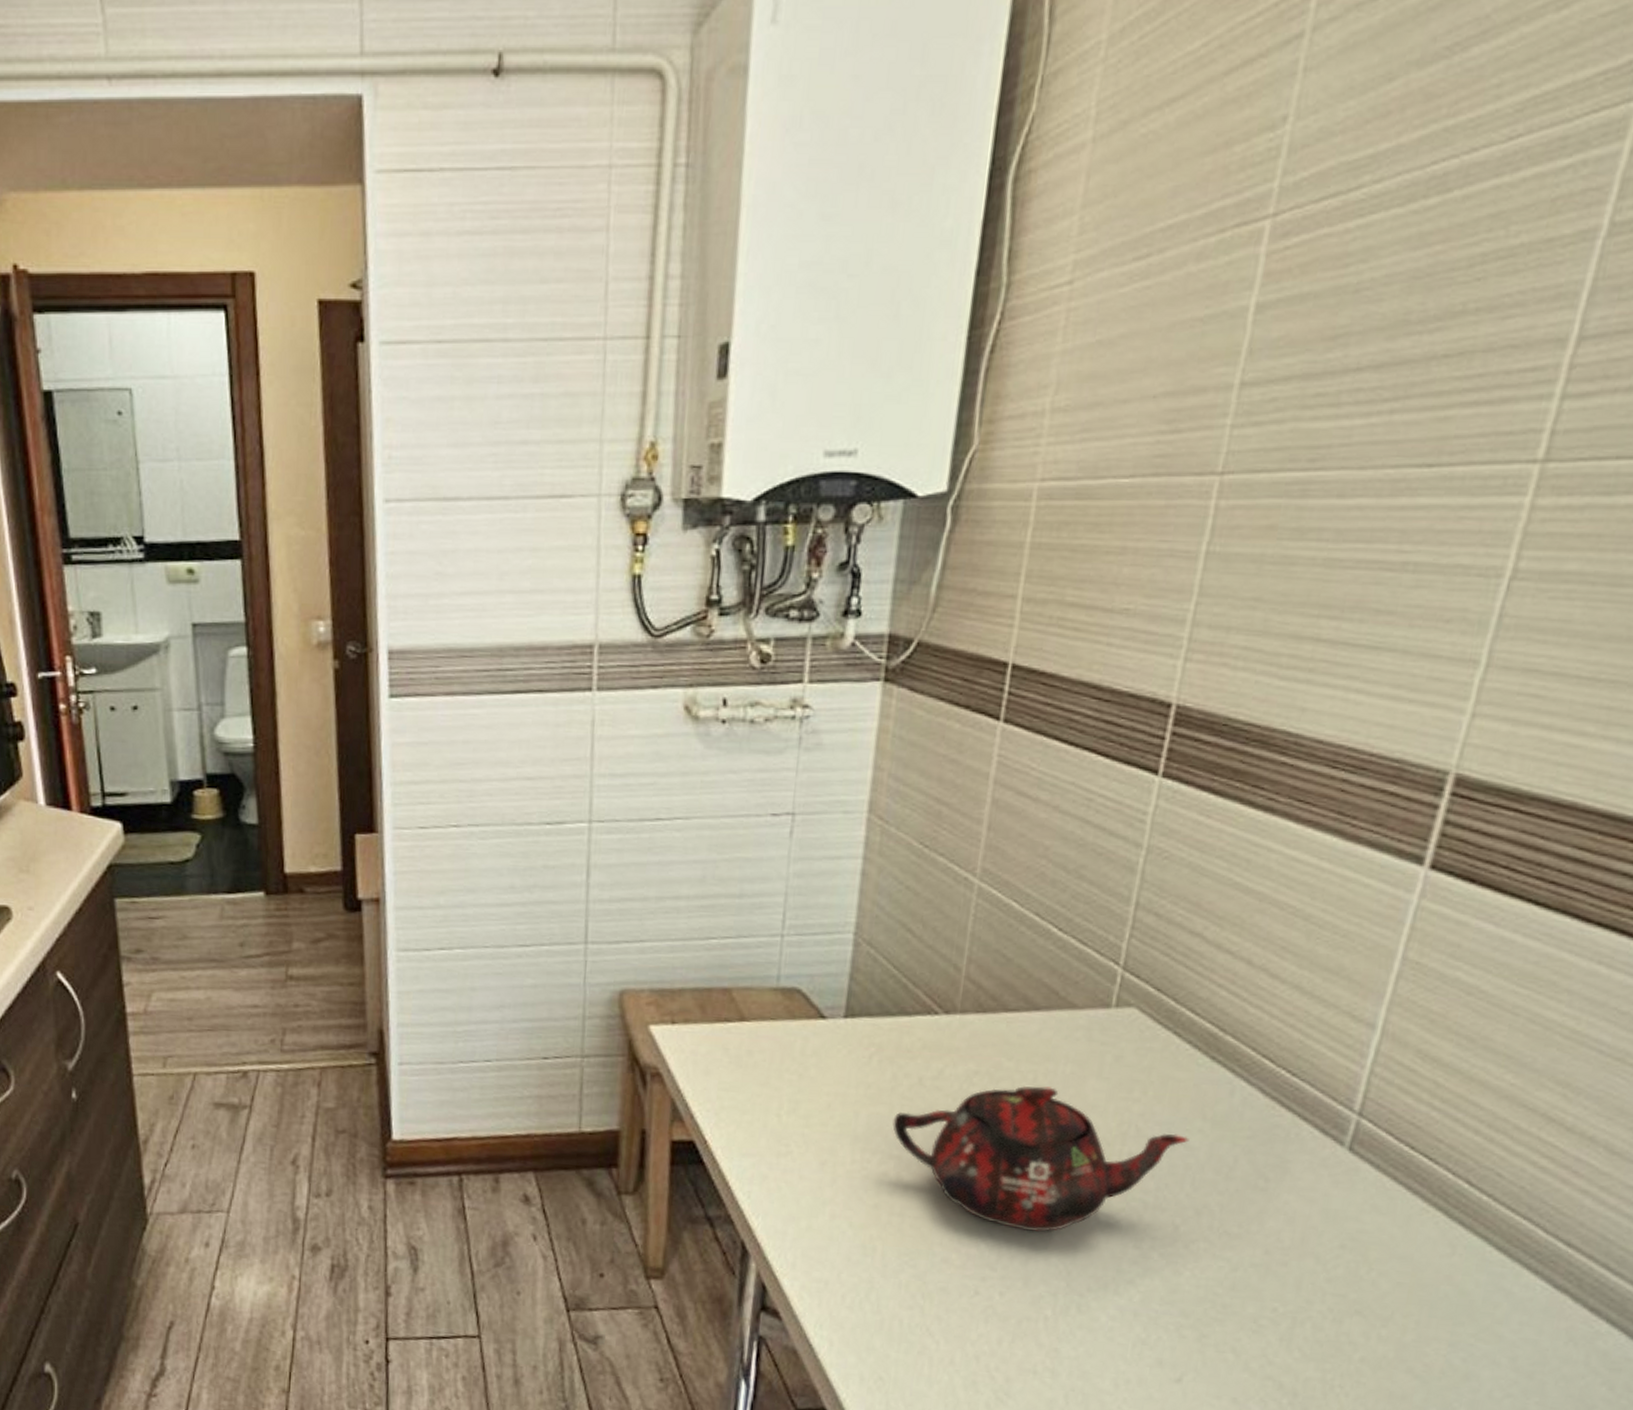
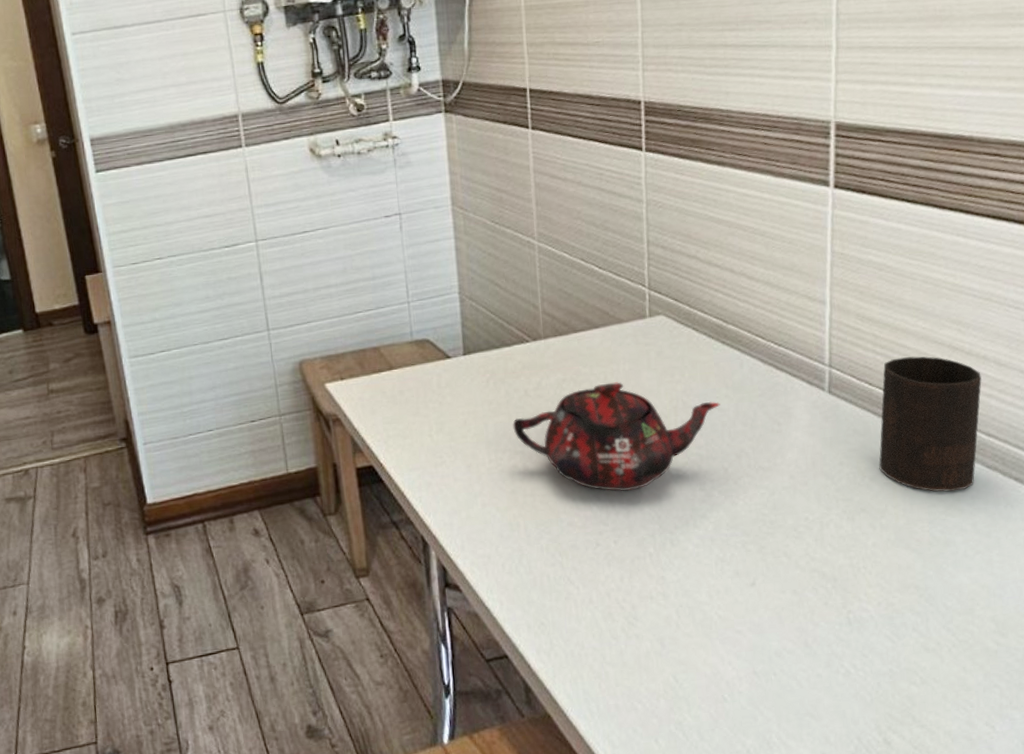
cup: none [1396,1119,1580,1311] -> present [879,356,982,492]

